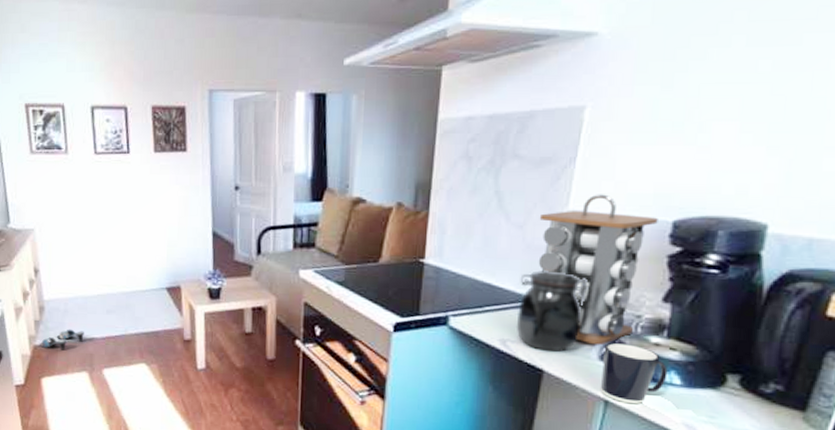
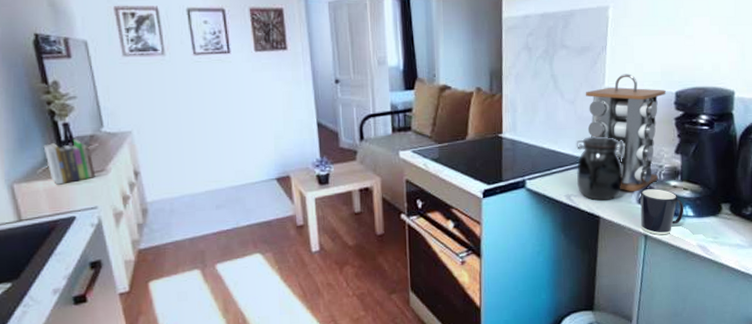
slippers: present [40,329,84,351] -> none [145,228,193,251]

